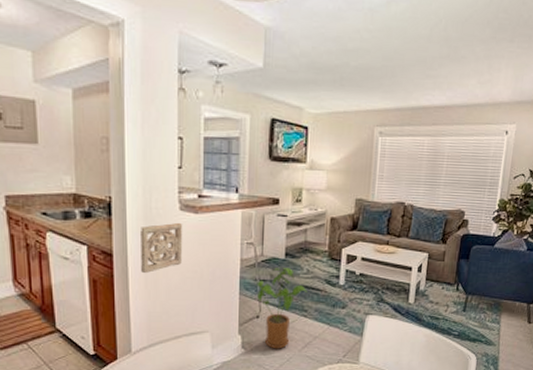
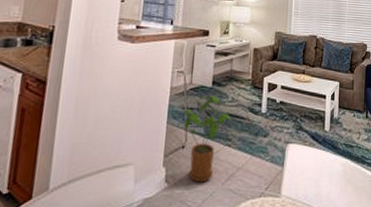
wall ornament: present [141,222,183,273] -> none [72,51,120,101]

